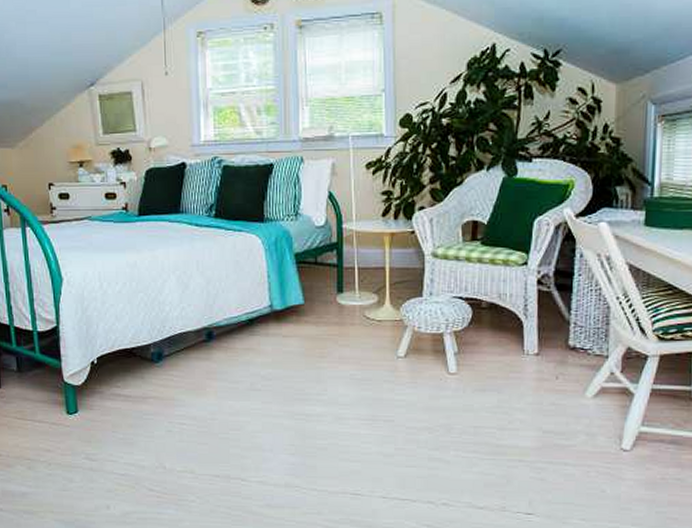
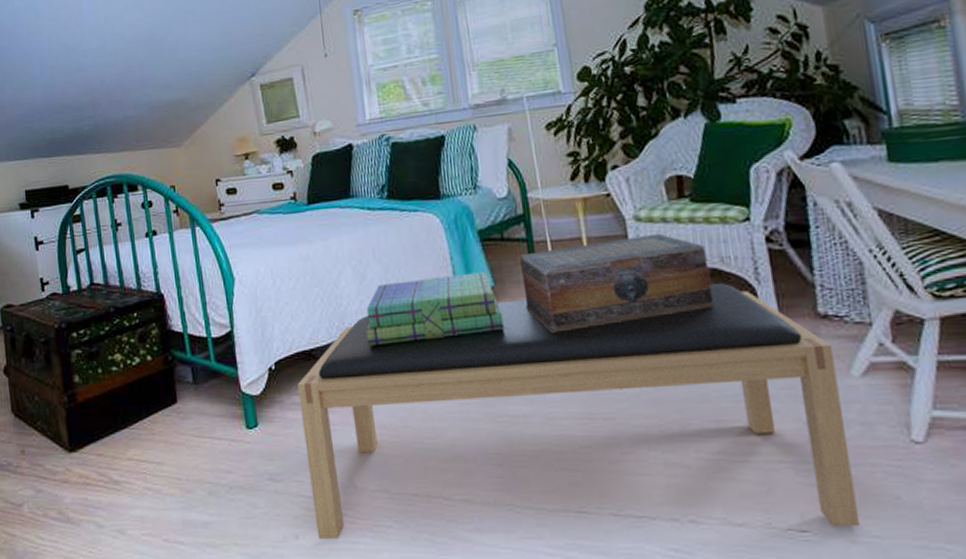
bench: none [117,315,575,512] -> present [297,282,859,539]
stack of books: none [184,290,309,349] -> present [365,271,504,347]
decorative box: none [330,269,489,347] -> present [520,233,716,333]

